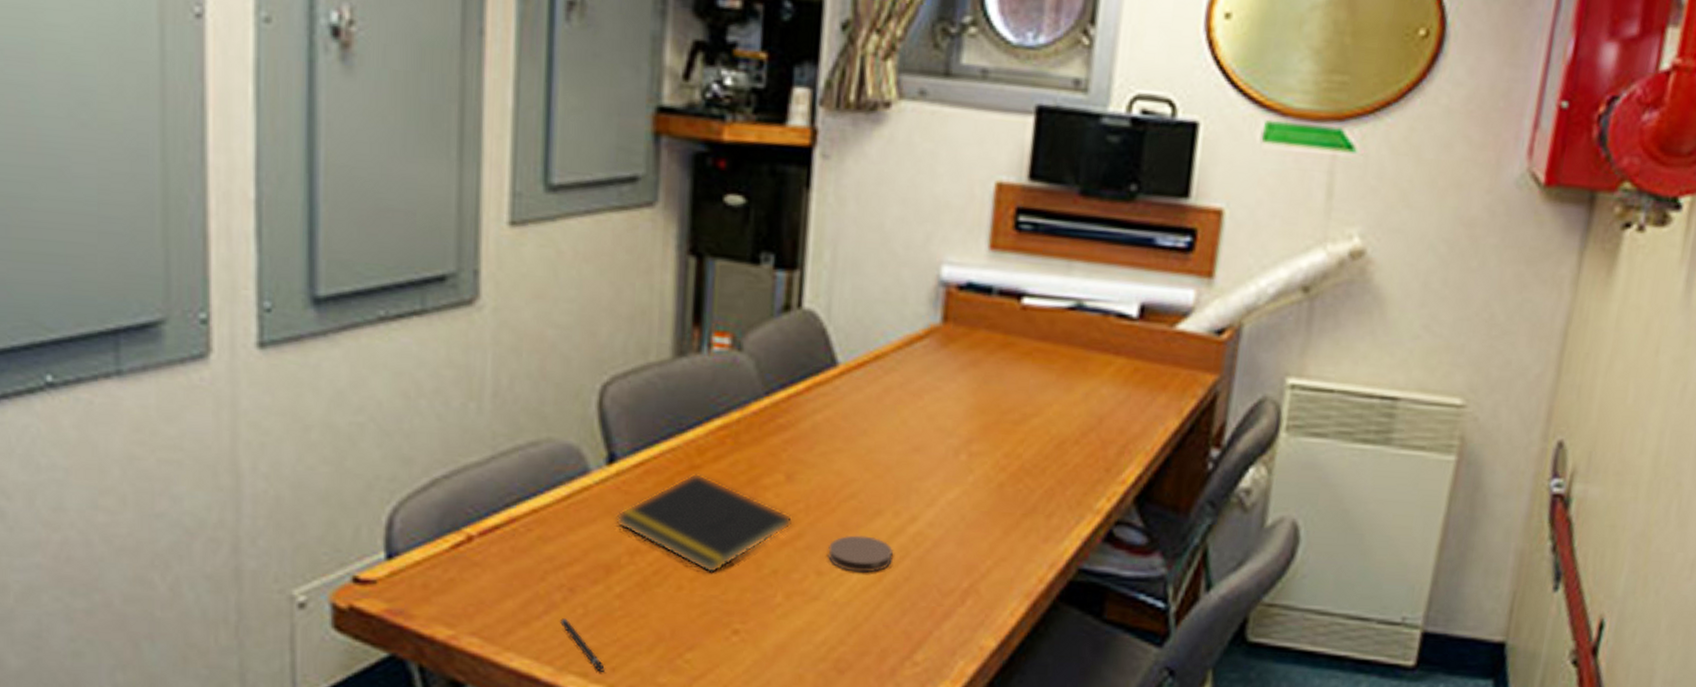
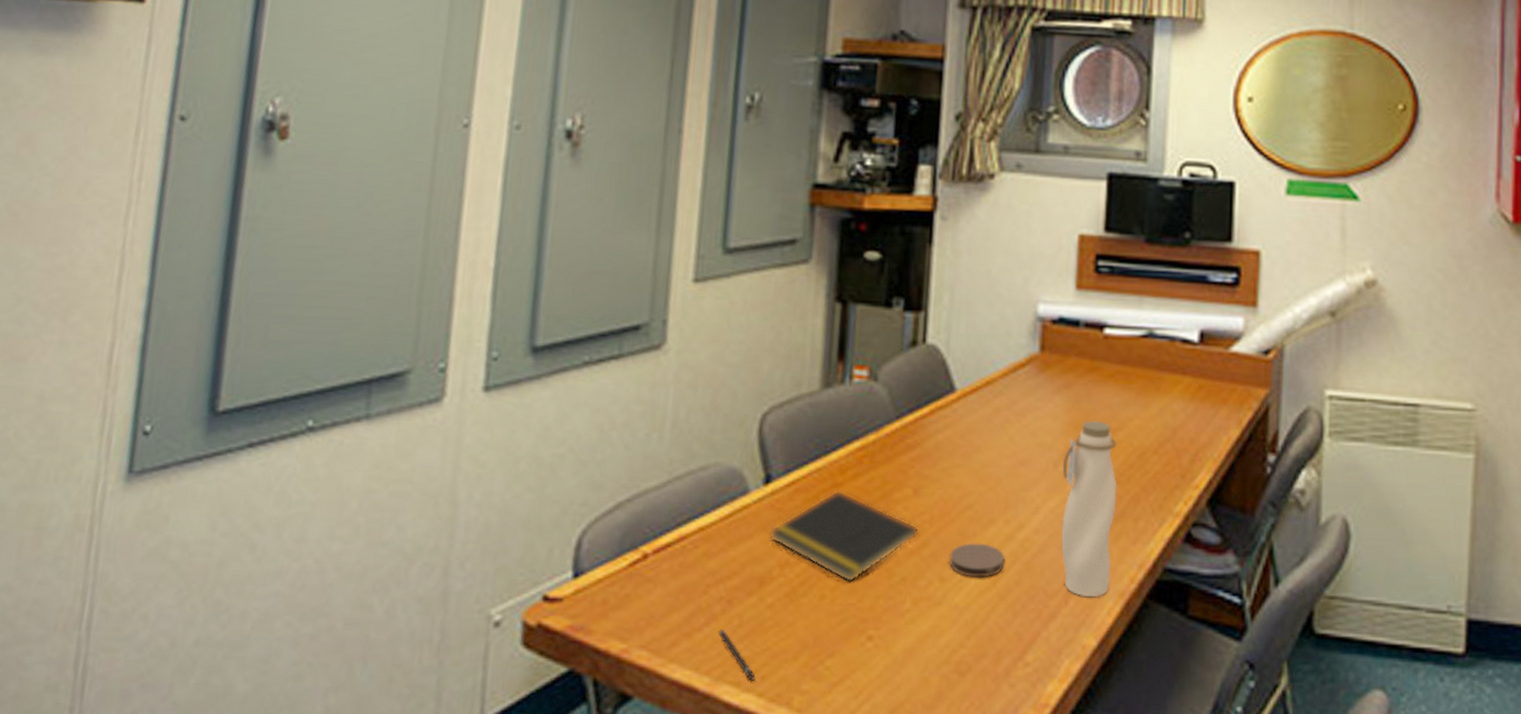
water bottle: none [959,404,1031,598] -> present [1061,420,1117,598]

